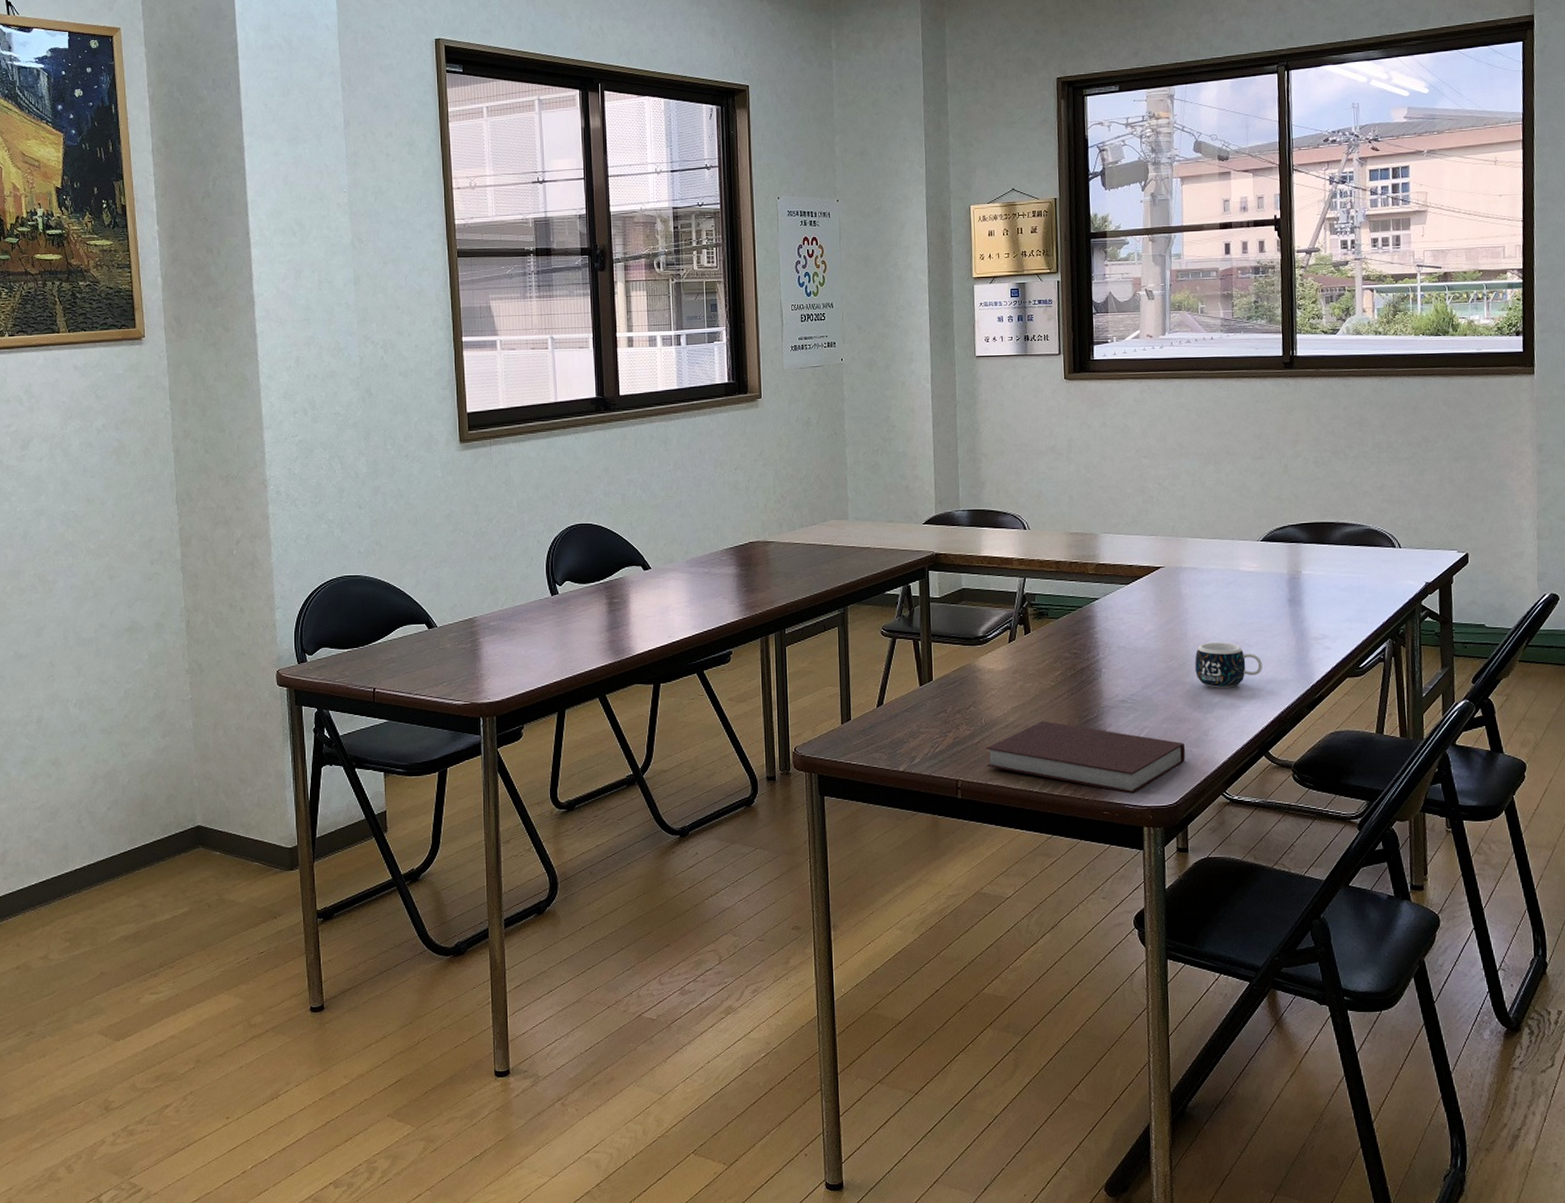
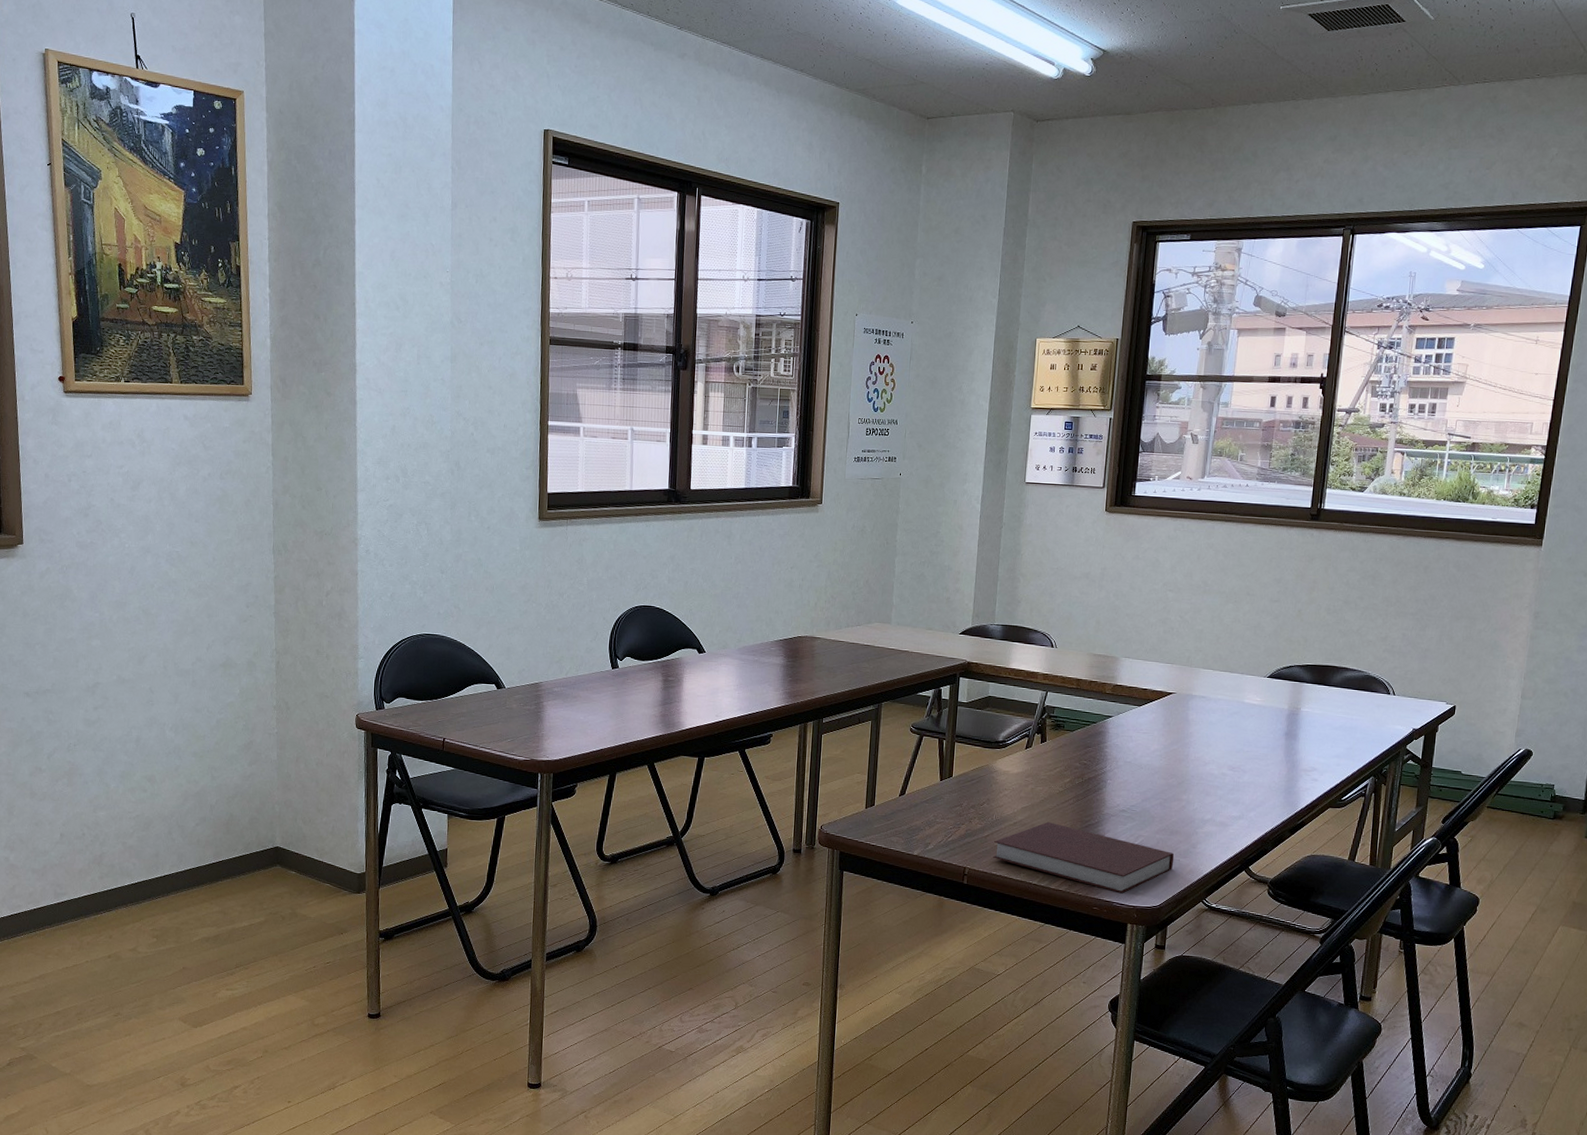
mug: present [1195,642,1263,688] -> none [1192,765,1255,808]

